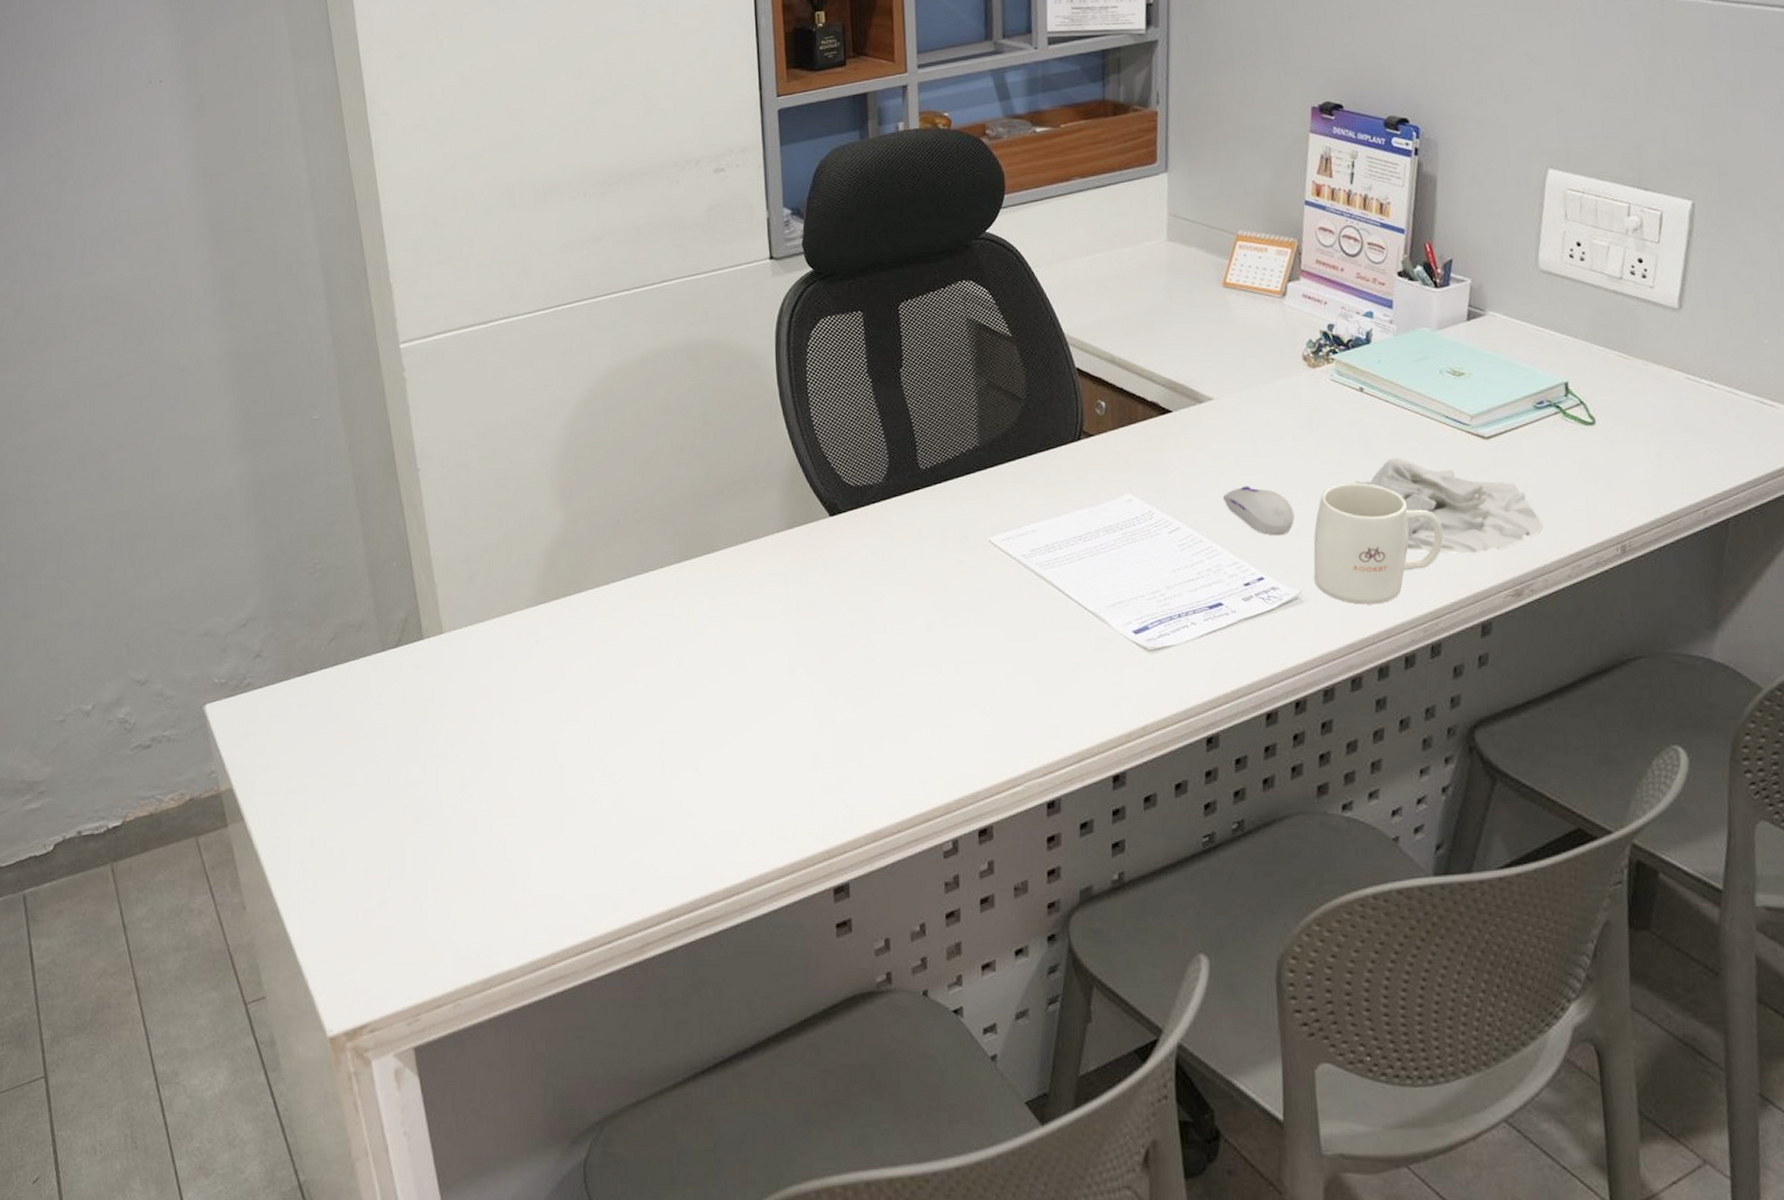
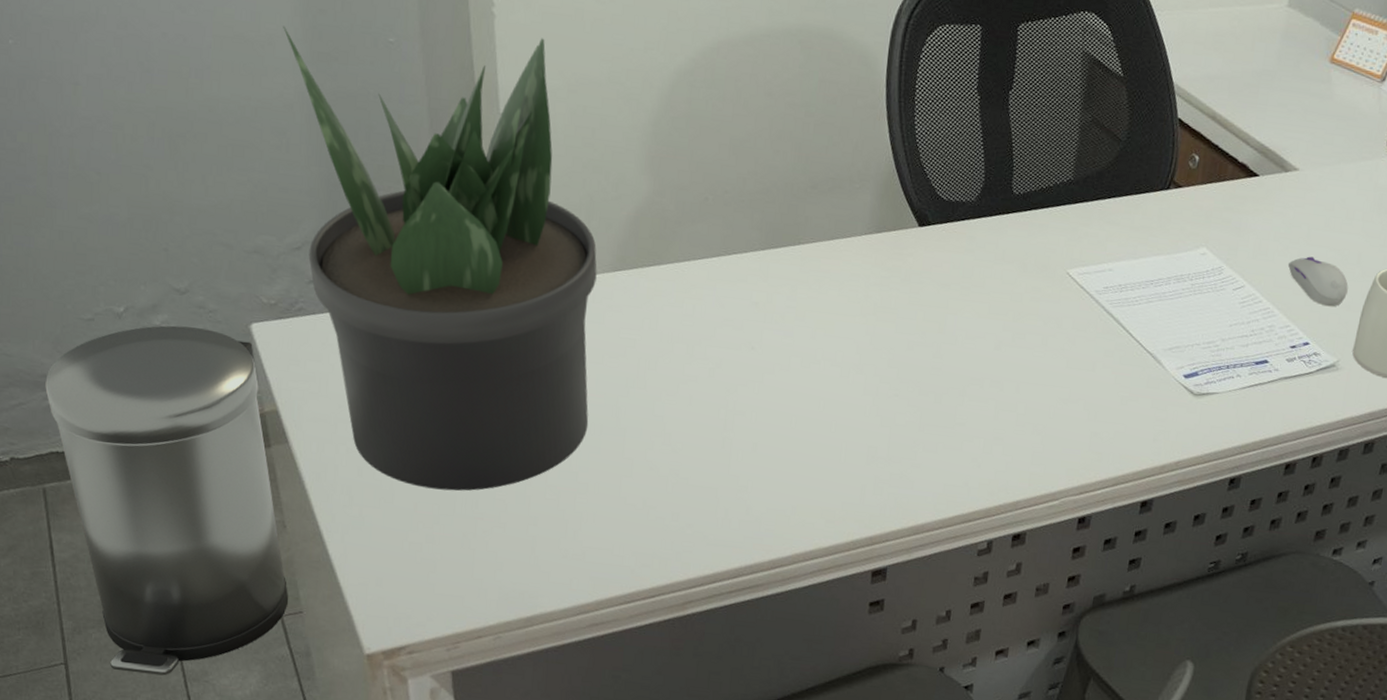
pedal bin: none [24,716,251,1081] -> present [45,325,288,676]
planter: none [221,393,527,851] -> present [283,26,597,491]

